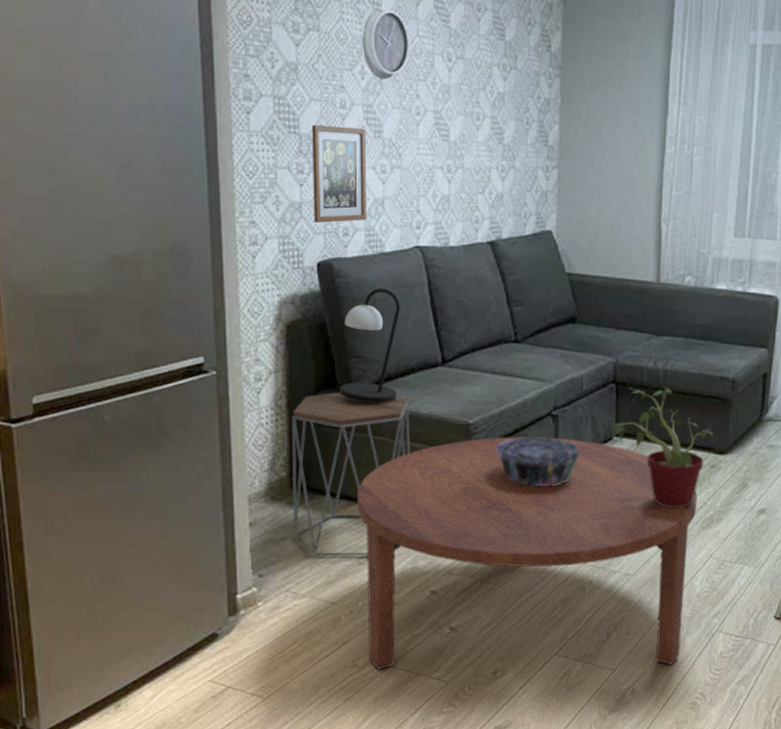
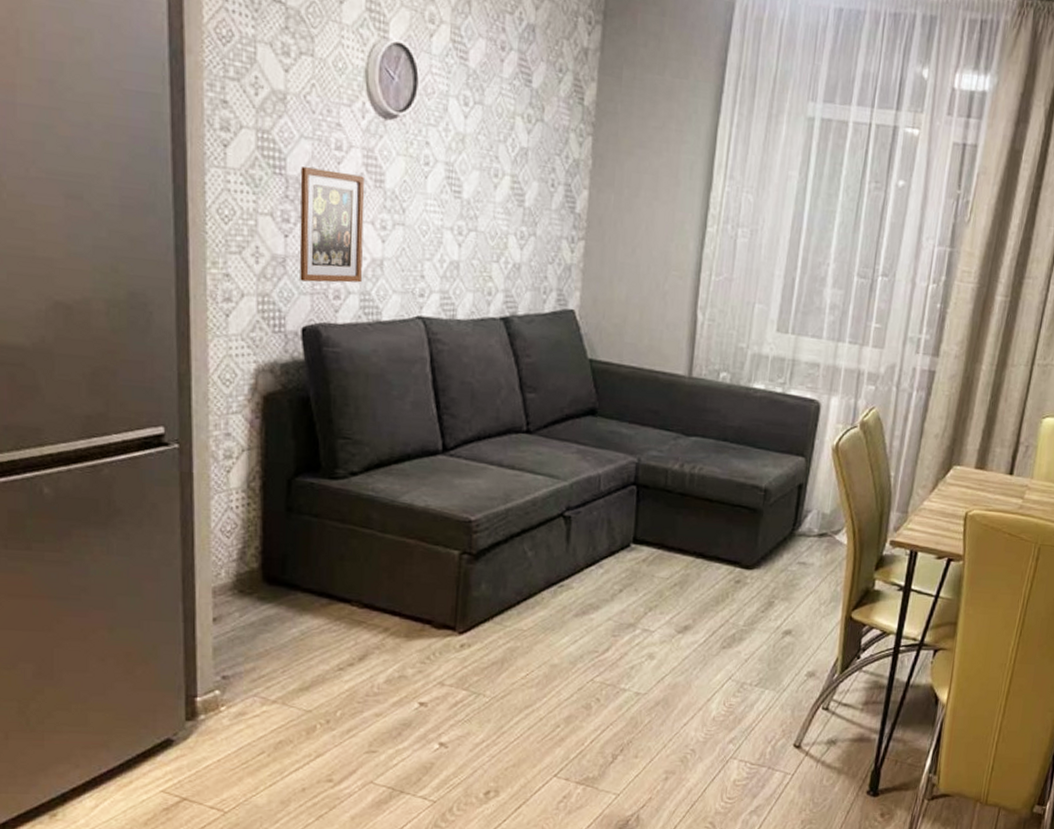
side table: present [292,392,410,556] -> none [264,476,403,660]
table lamp: present [340,288,401,403] -> none [323,361,398,492]
coffee table: present [357,437,698,670] -> none [339,537,720,791]
decorative bowl: present [496,437,579,487] -> none [499,539,592,595]
potted plant: present [611,387,714,508] -> none [628,491,741,625]

